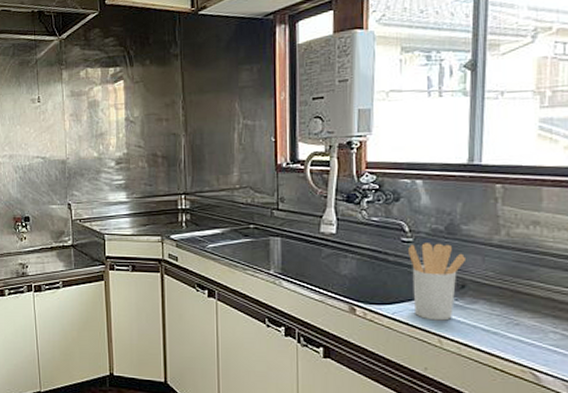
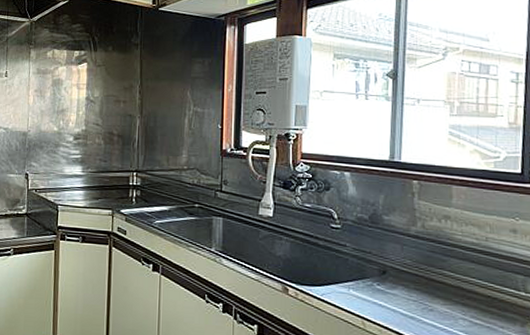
utensil holder: present [408,243,467,321] -> none [337,230,388,304]

